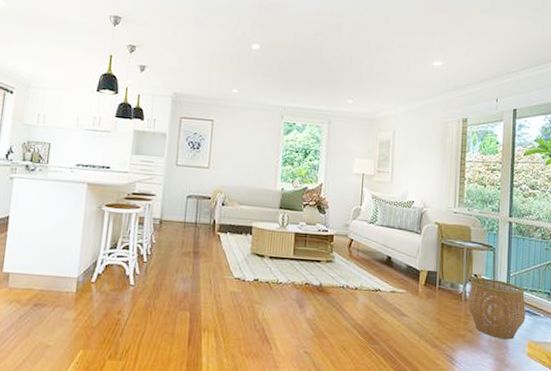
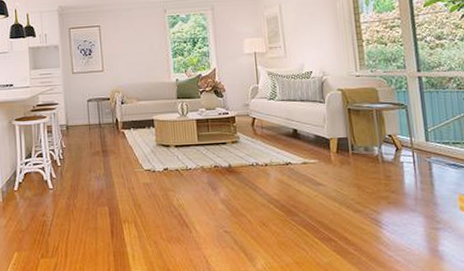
basket: present [467,277,526,340] -> none [384,136,453,196]

